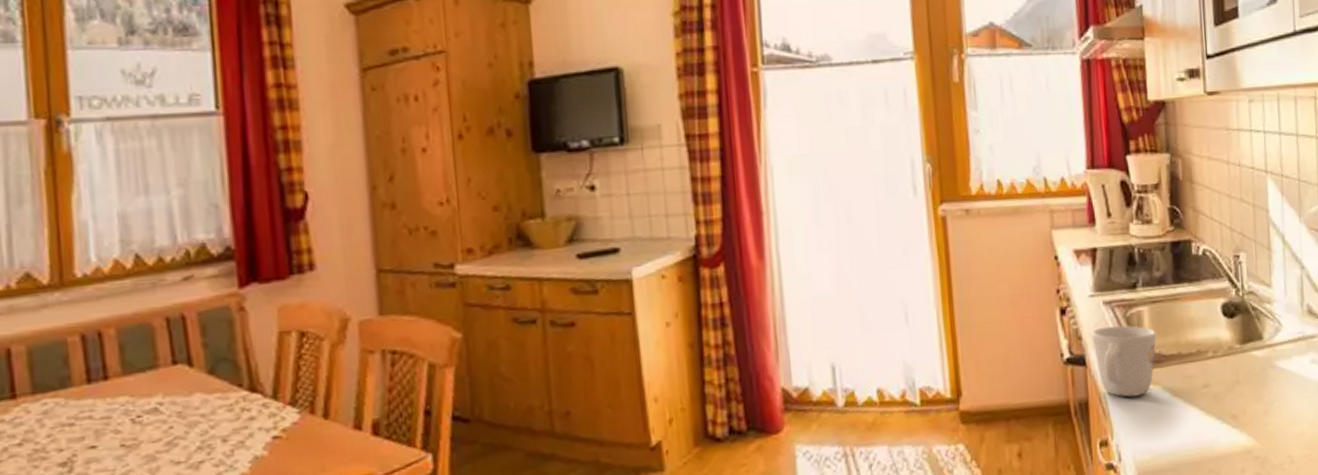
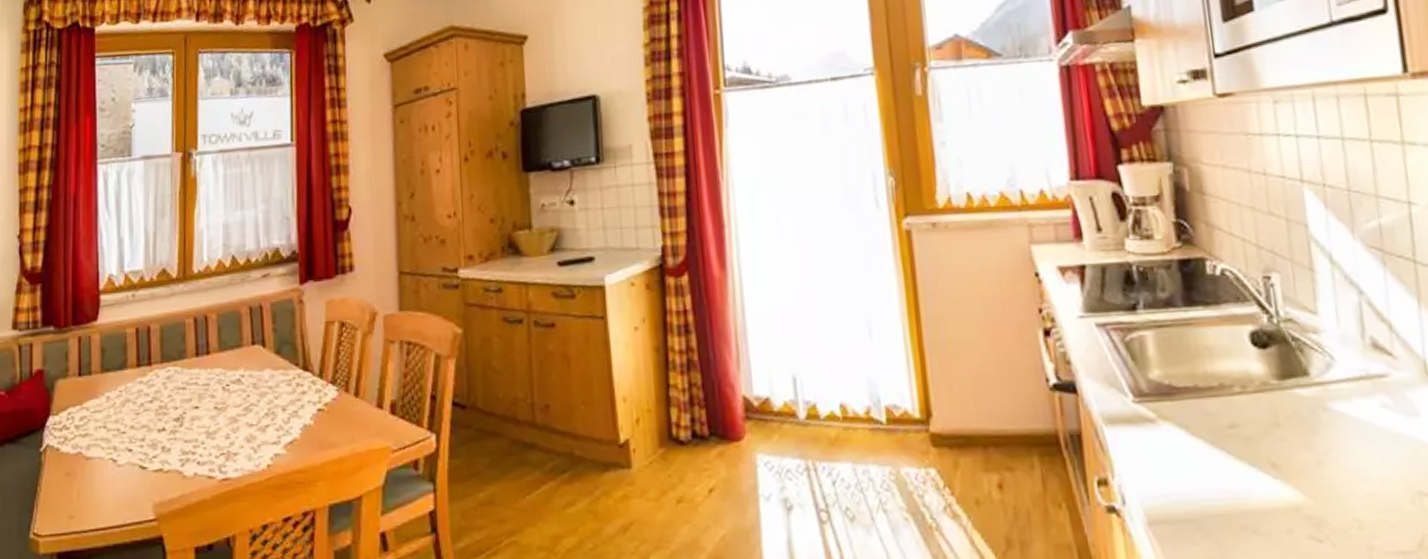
mug: present [1091,325,1157,397] -> none [1082,350,1165,432]

